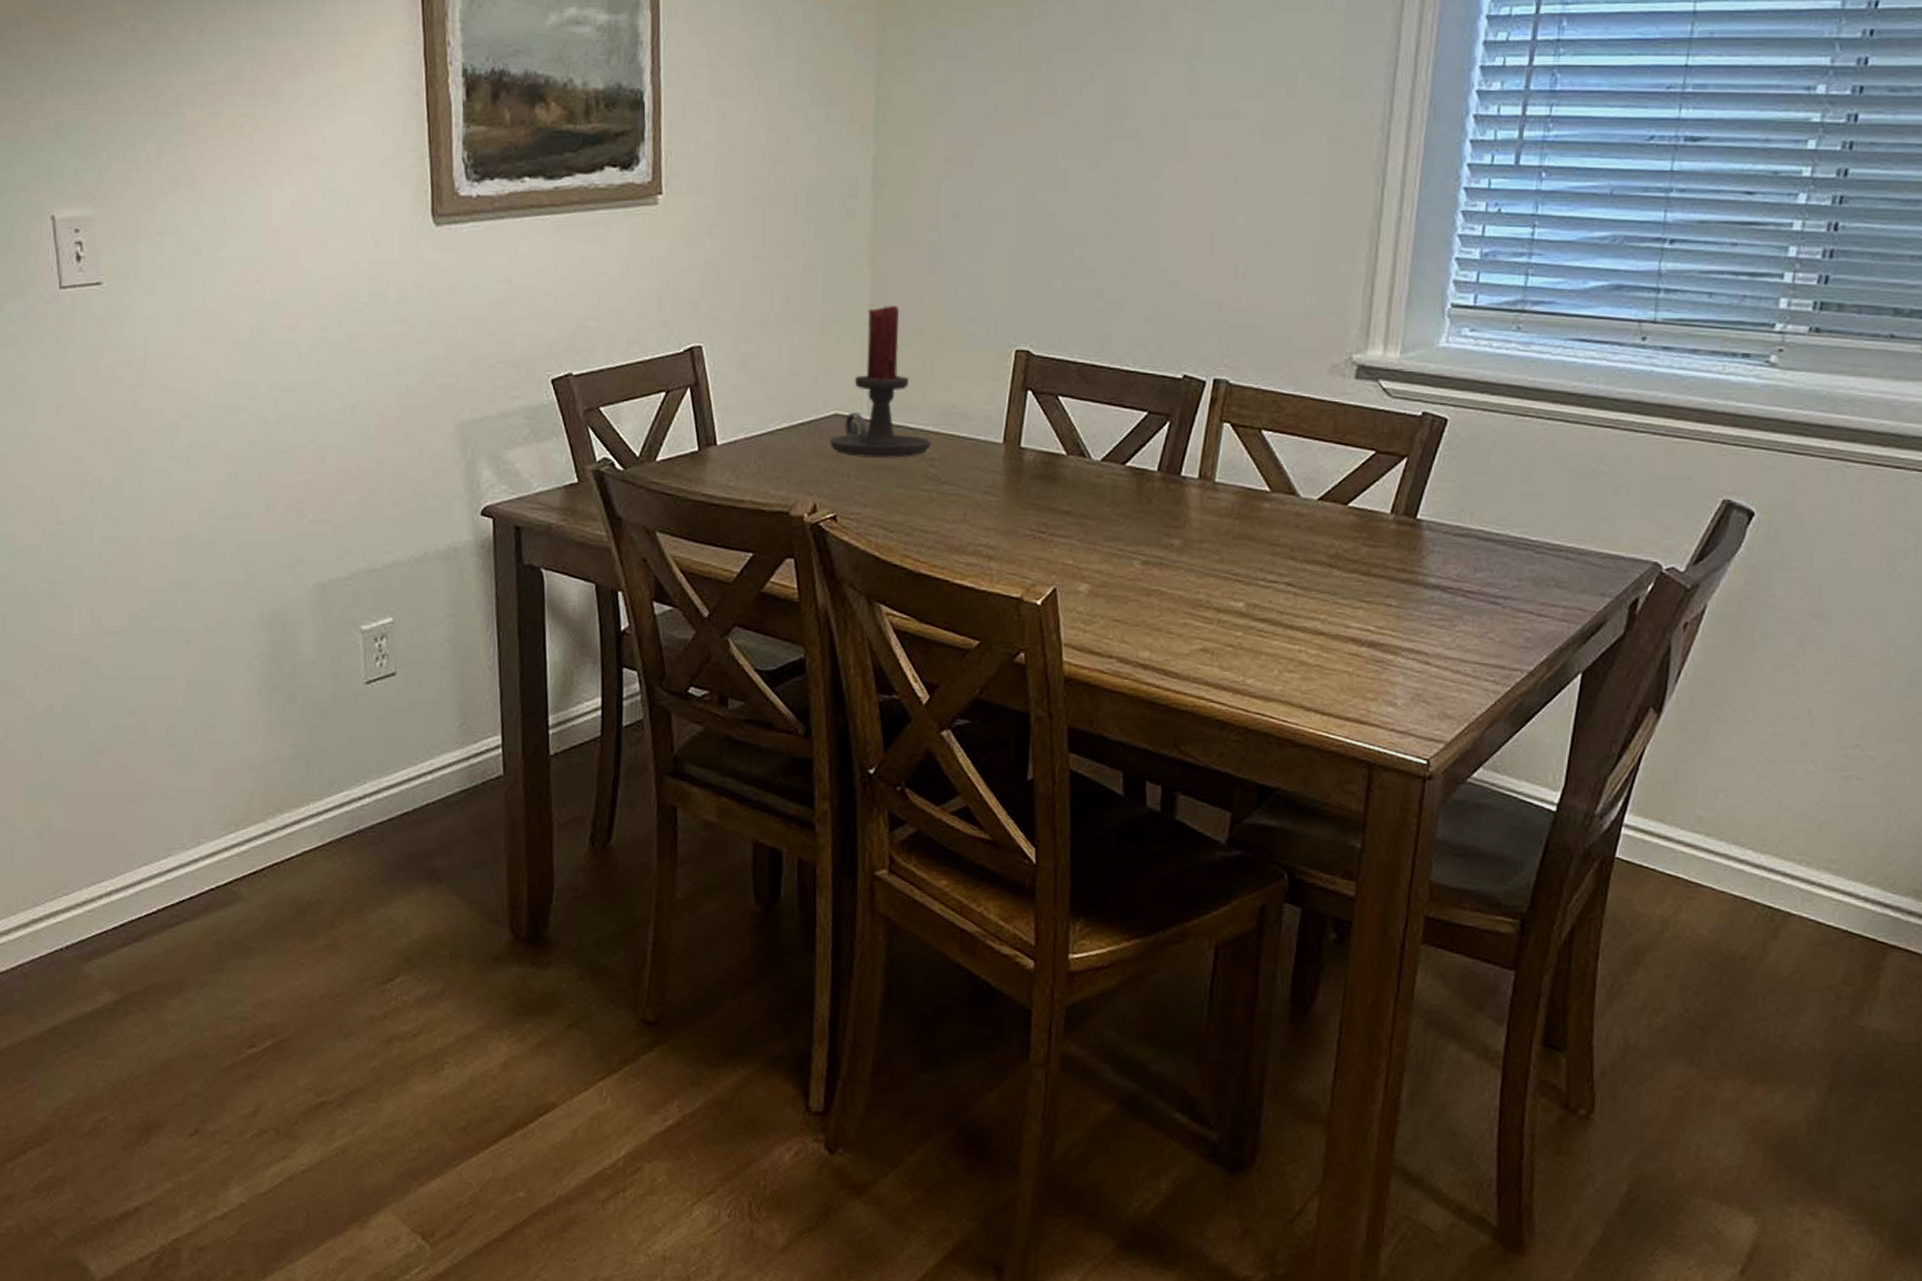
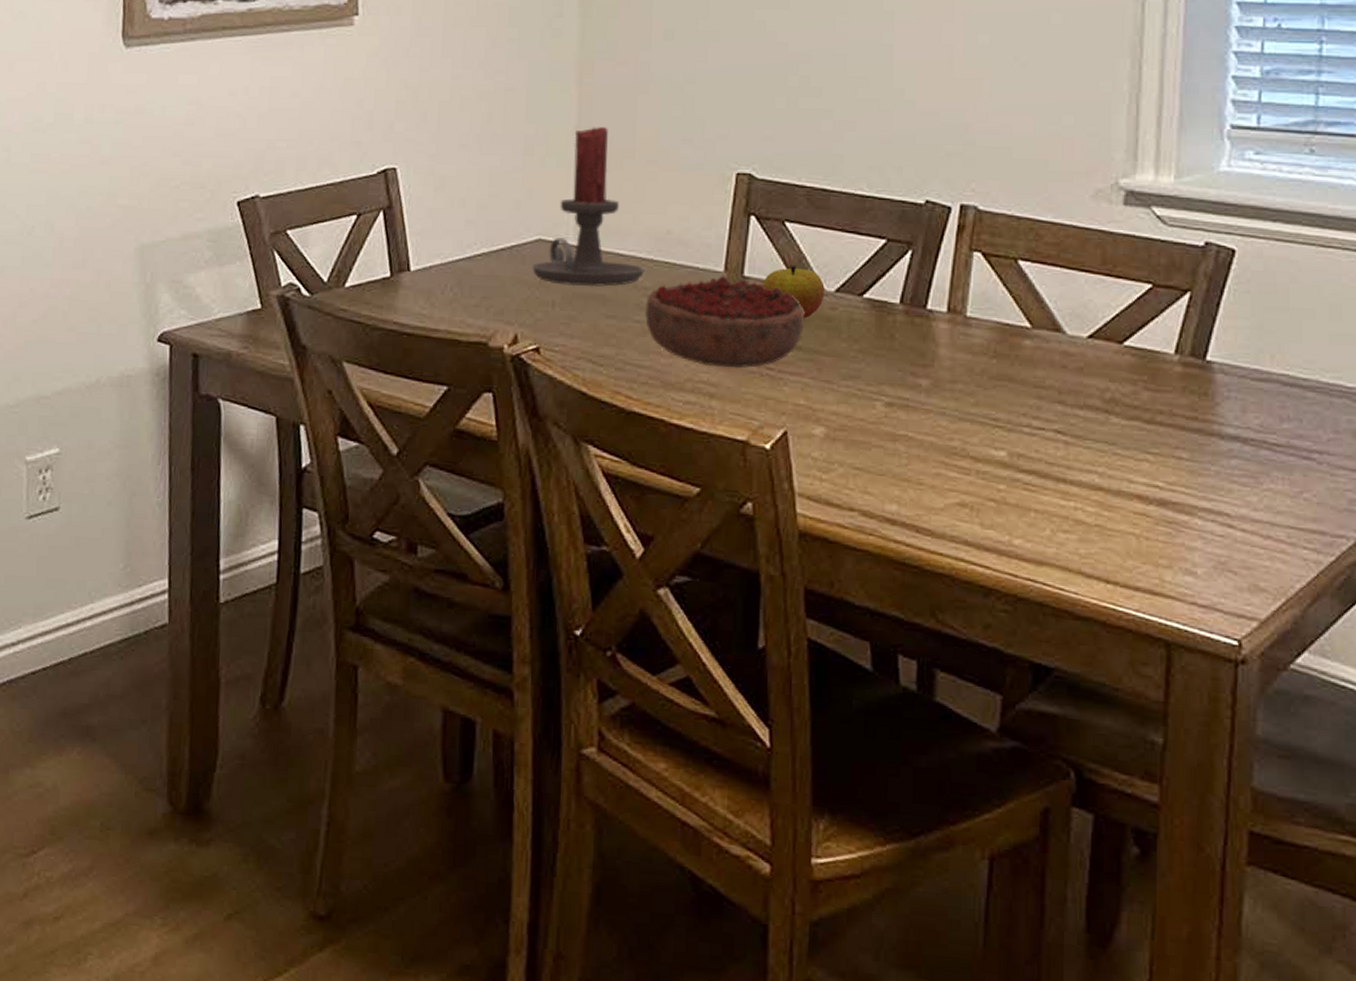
decorative bowl: none [932,446,1074,532] -> present [645,274,805,369]
apple: none [1037,436,1092,486] -> present [763,264,825,319]

